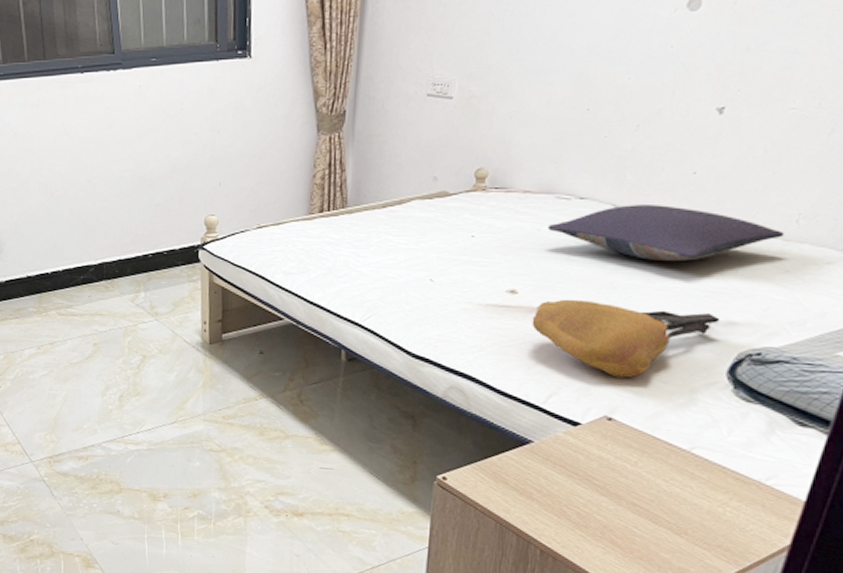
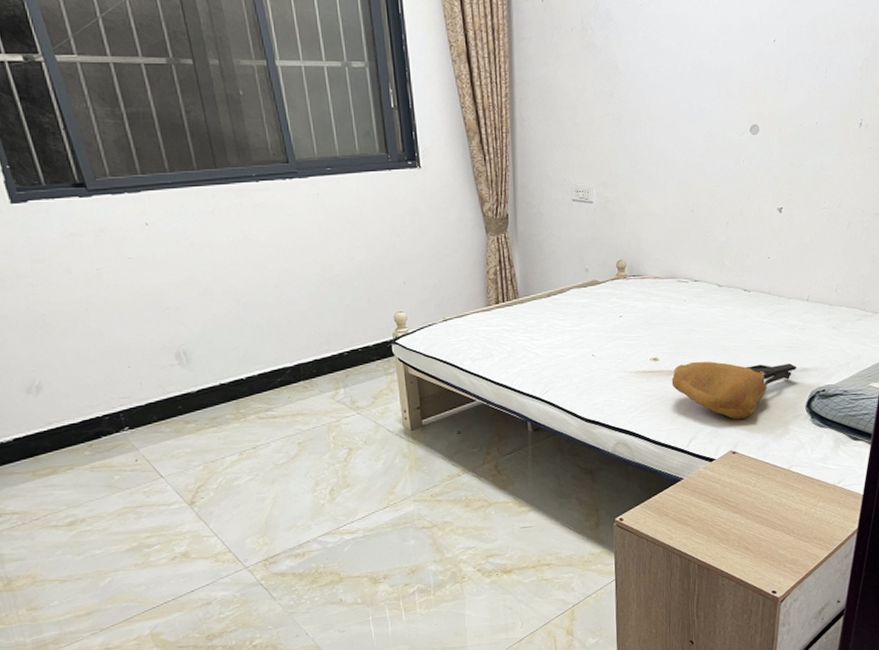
pillow: present [548,205,785,262] -> none [675,283,829,327]

